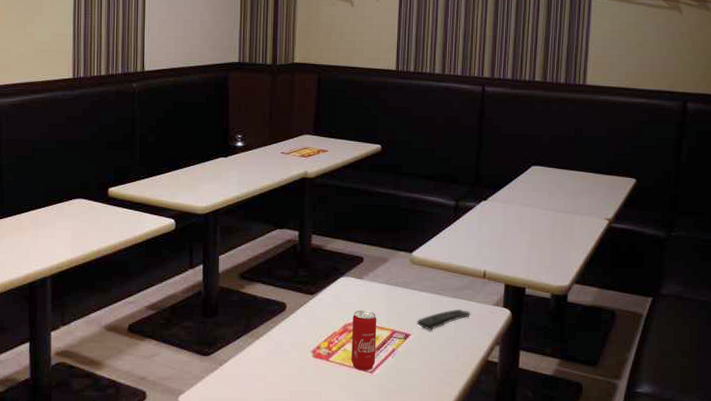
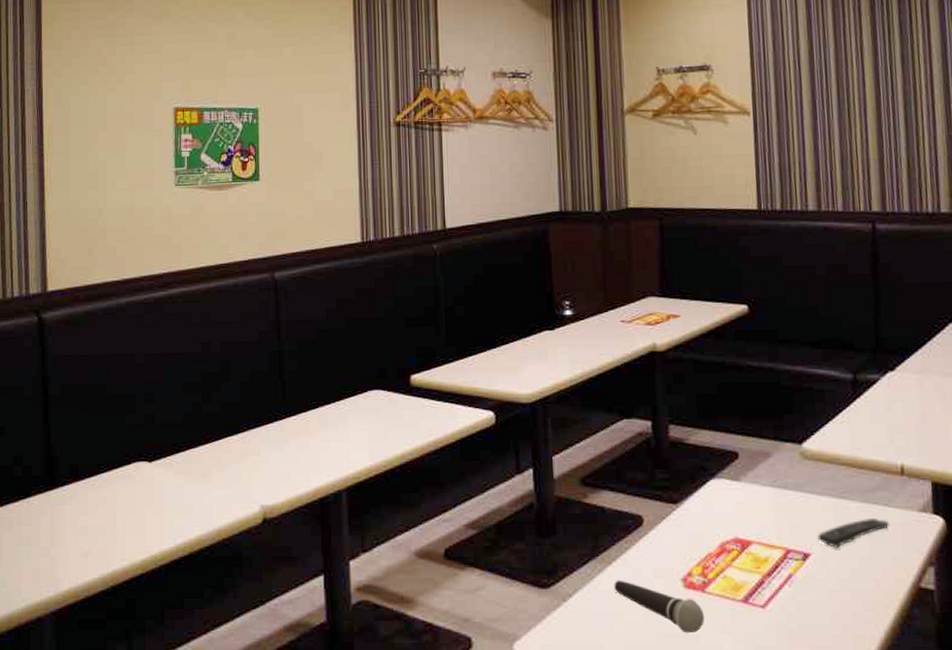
microphone: none [260,350,327,391] -> present [614,580,704,634]
beverage can: present [351,310,377,371] -> none [731,522,768,605]

